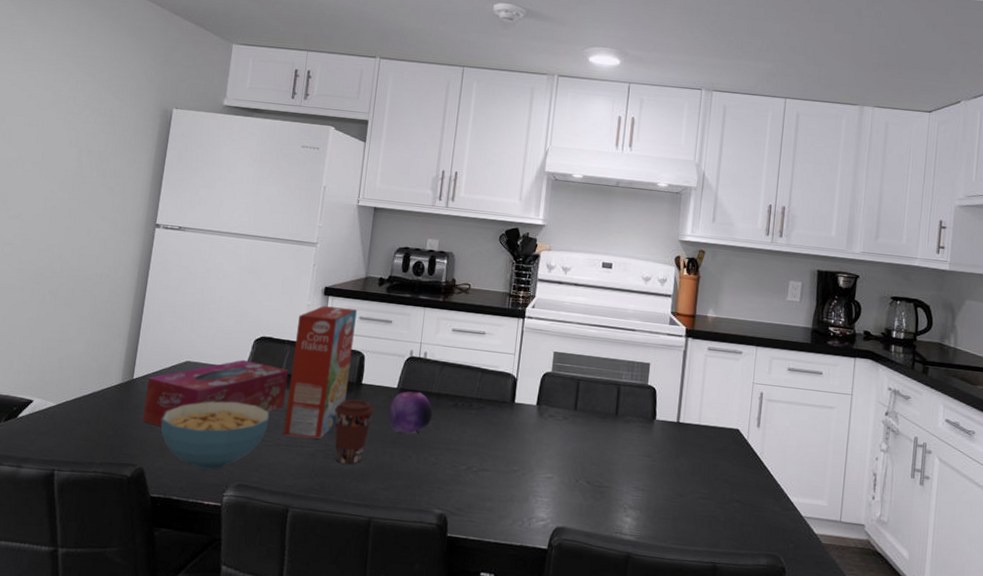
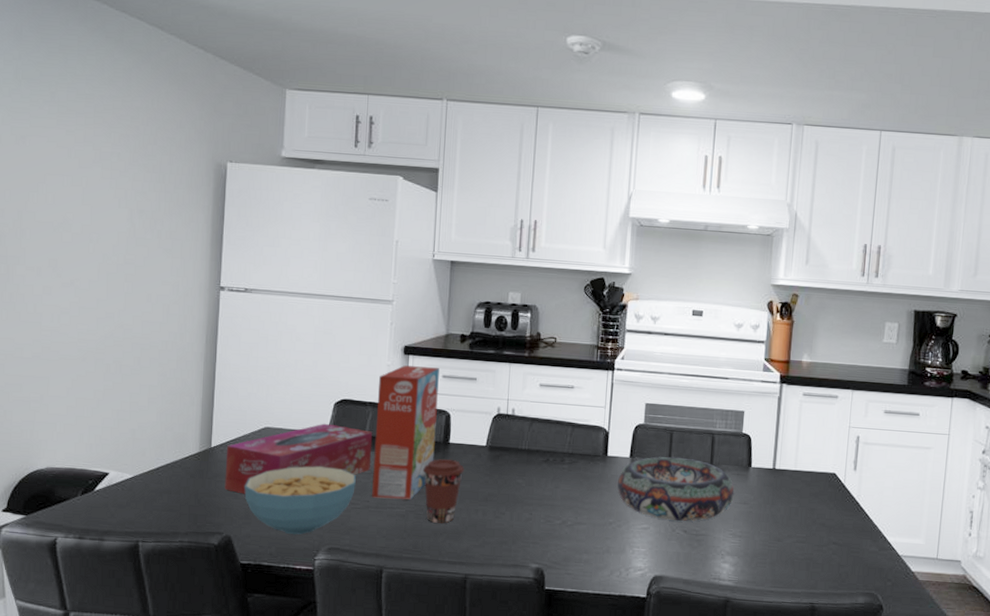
fruit: present [388,391,433,434] -> none [478,449,524,491]
decorative bowl: none [523,405,639,472] -> present [617,456,735,522]

